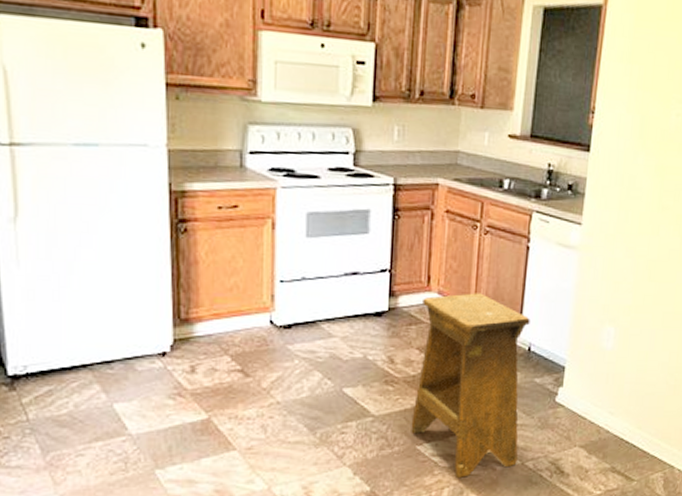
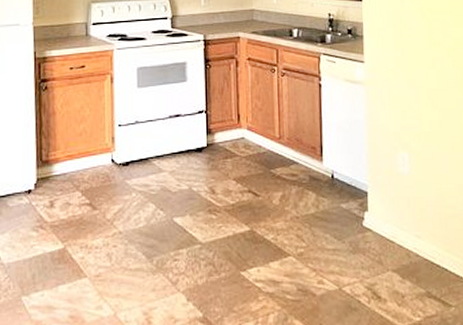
stool: present [411,293,530,478] -> none [234,127,335,304]

